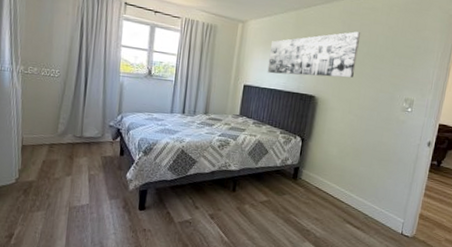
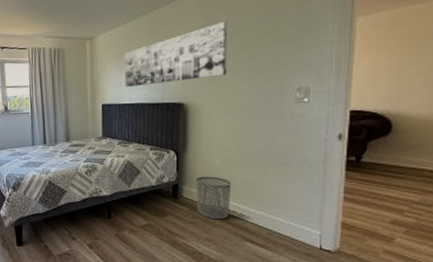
waste bin: none [312,162,343,203] -> present [195,176,232,220]

